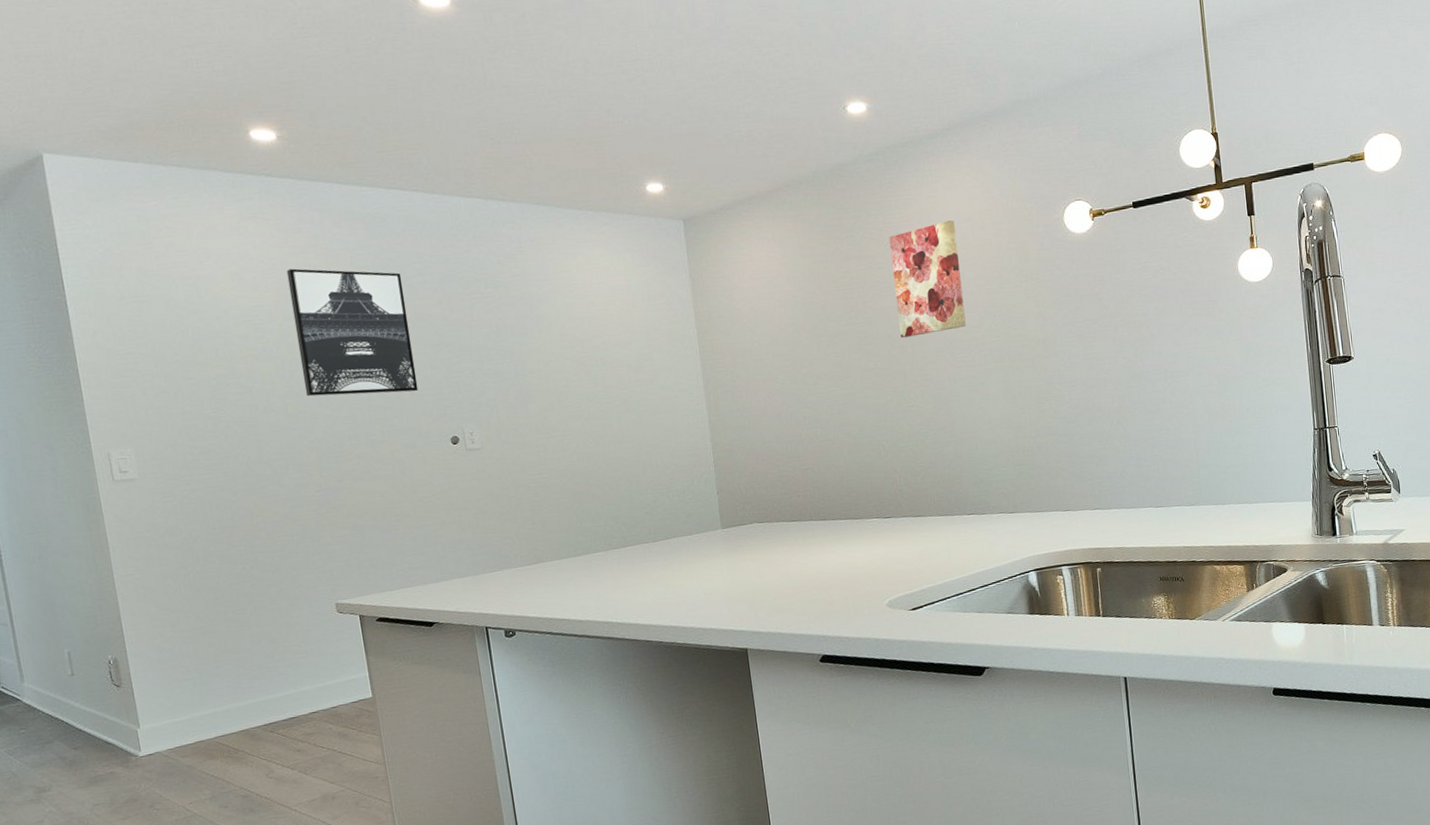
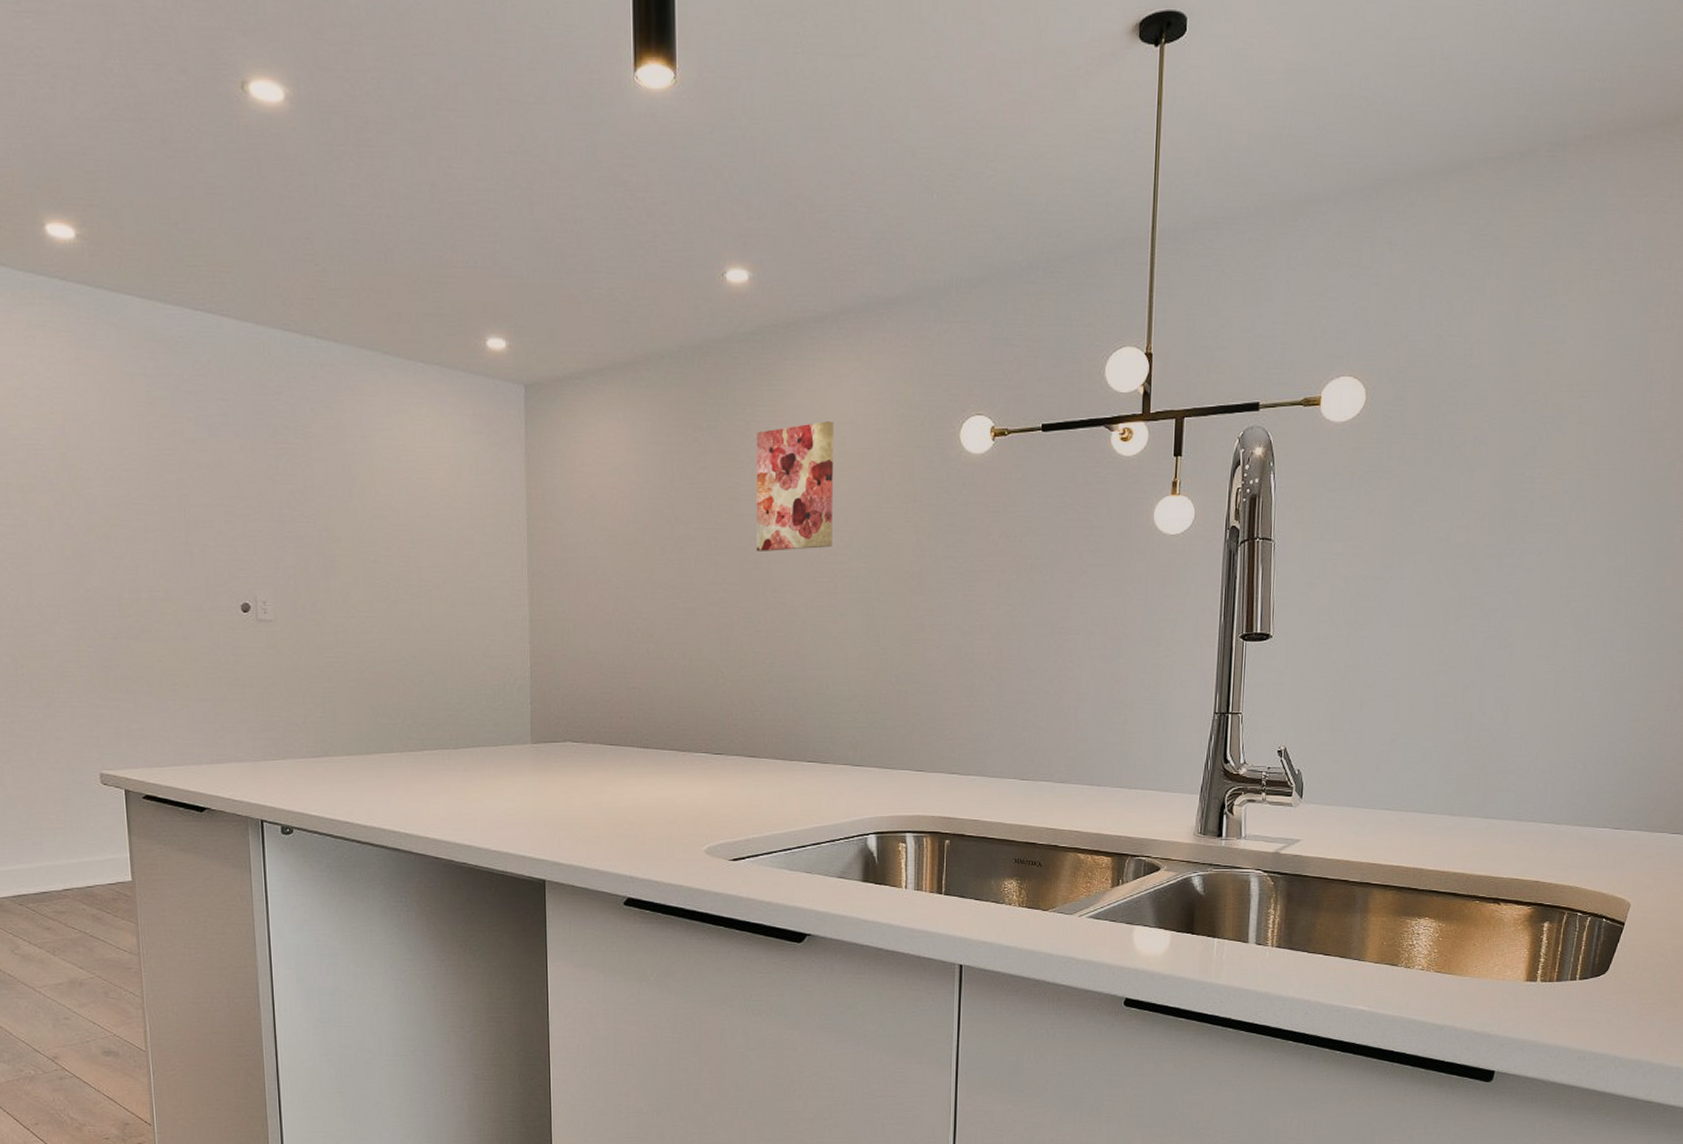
wall art: present [286,268,419,397] -> none [74,390,210,547]

